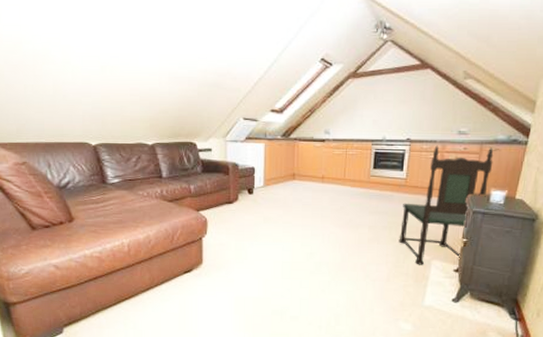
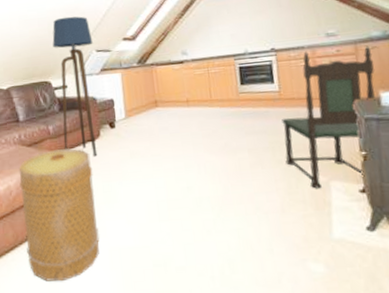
basket: none [158,207,228,320] -> present [18,147,100,282]
floor lamp: none [201,80,241,218] -> present [52,16,98,157]

